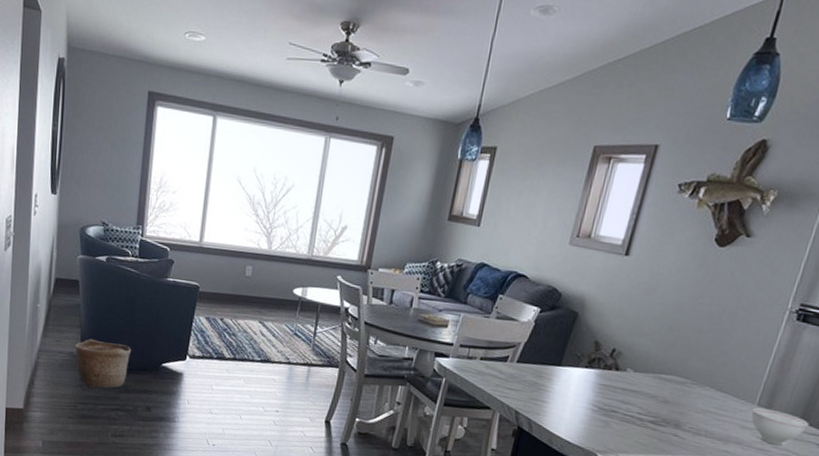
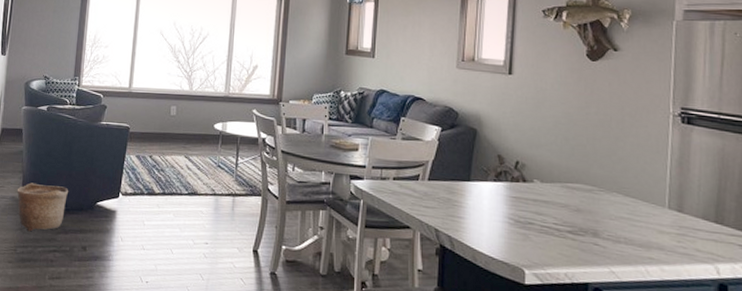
bowl: present [751,407,810,446] -> none [664,210,725,249]

